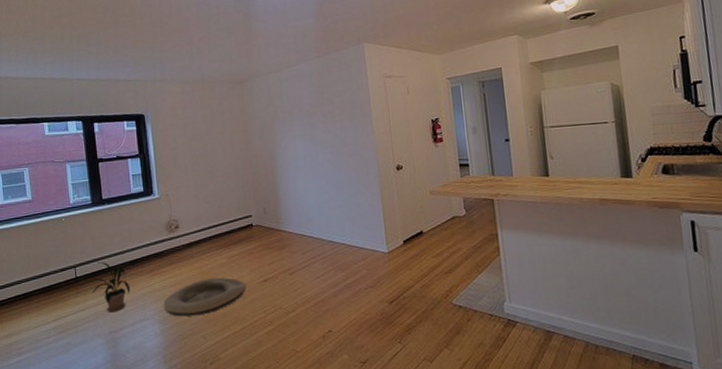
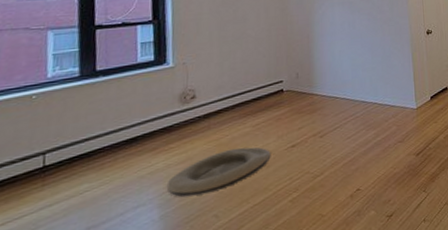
house plant: present [80,262,131,313] -> none [49,143,124,204]

